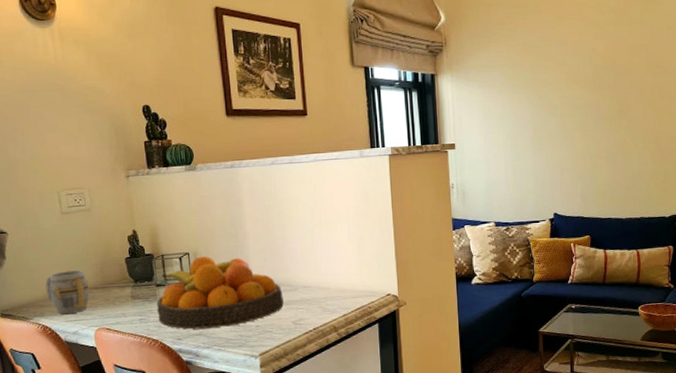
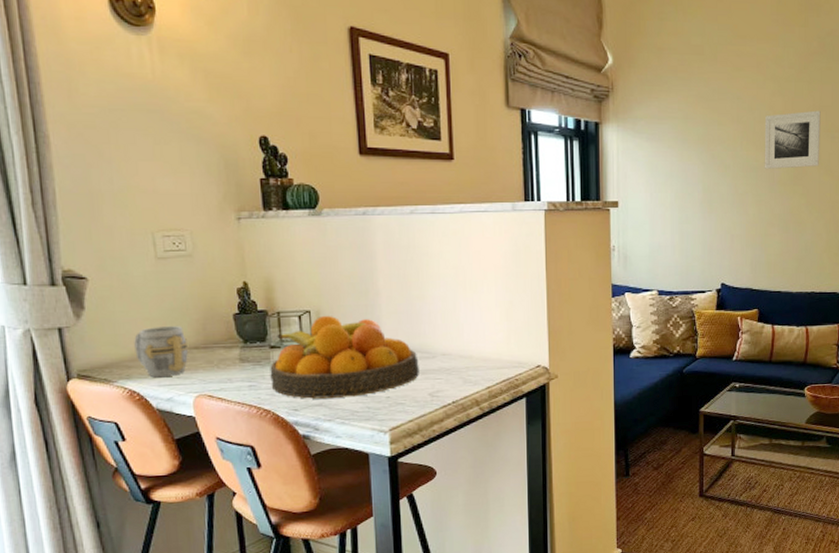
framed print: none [588,49,643,107] -> present [764,110,821,170]

